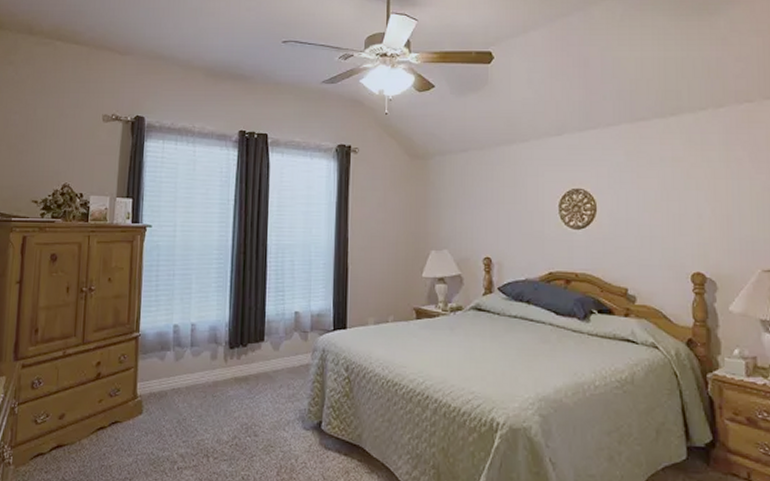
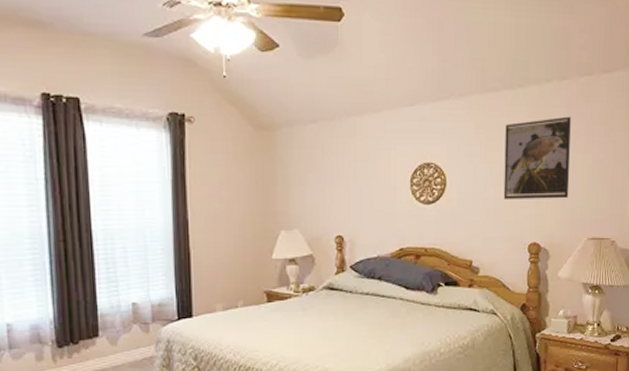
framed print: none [658,143,736,227] -> present [503,116,571,199]

